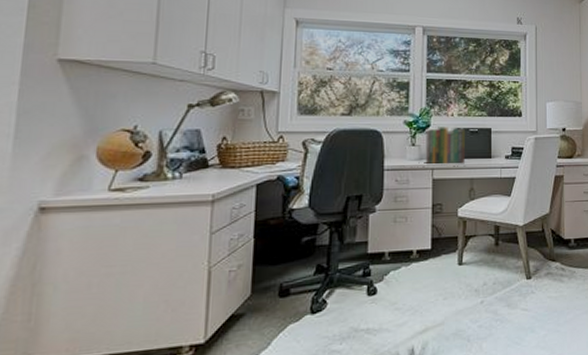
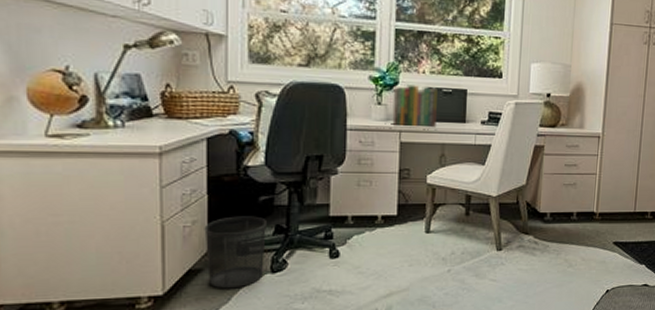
waste bin: none [248,257,308,334] -> present [204,216,266,289]

